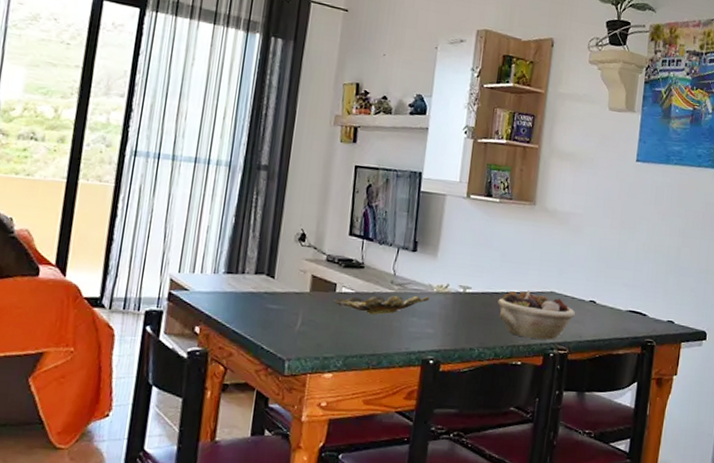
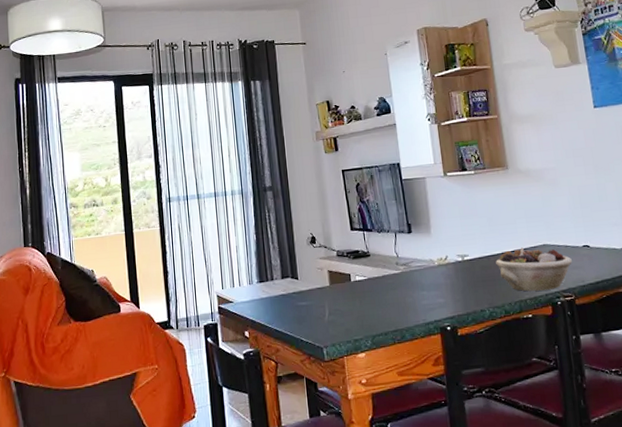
bowl: present [333,295,430,315] -> none [350,270,433,296]

